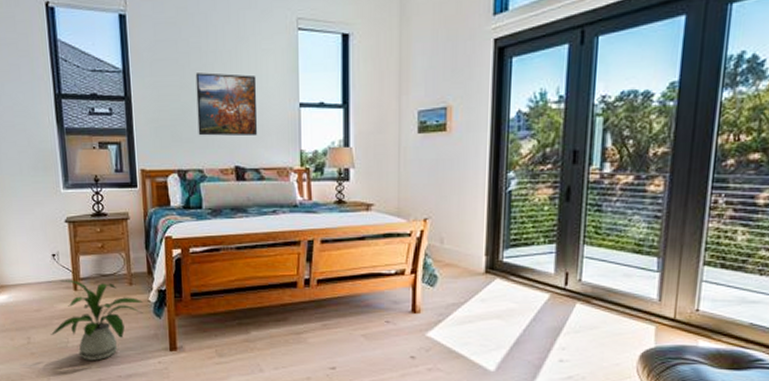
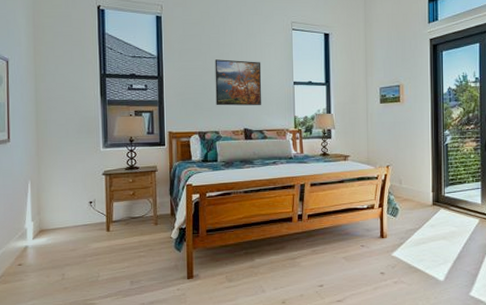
house plant: present [50,280,144,361] -> none [83,223,167,291]

